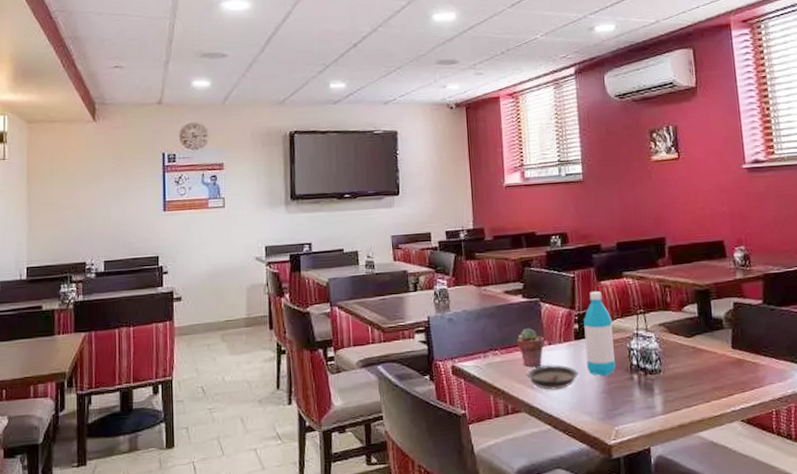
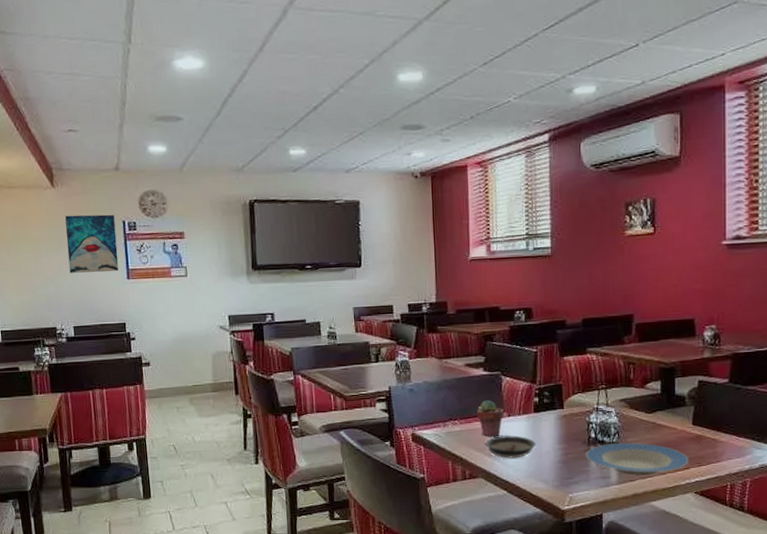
wall art: none [104,147,156,206] -> present [65,214,119,273]
water bottle: present [583,291,616,377] -> none [544,366,574,448]
plate: none [629,369,733,404] -> present [585,443,689,476]

